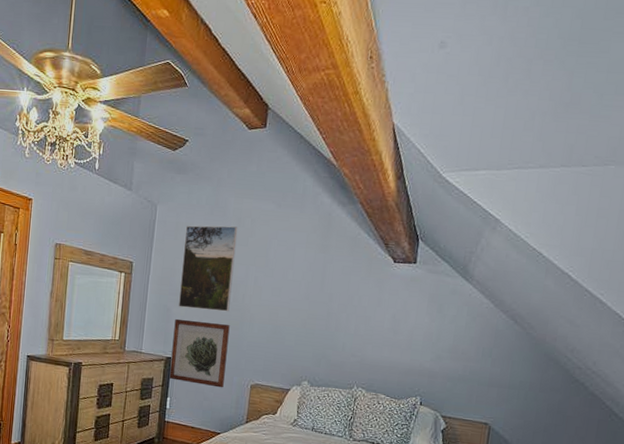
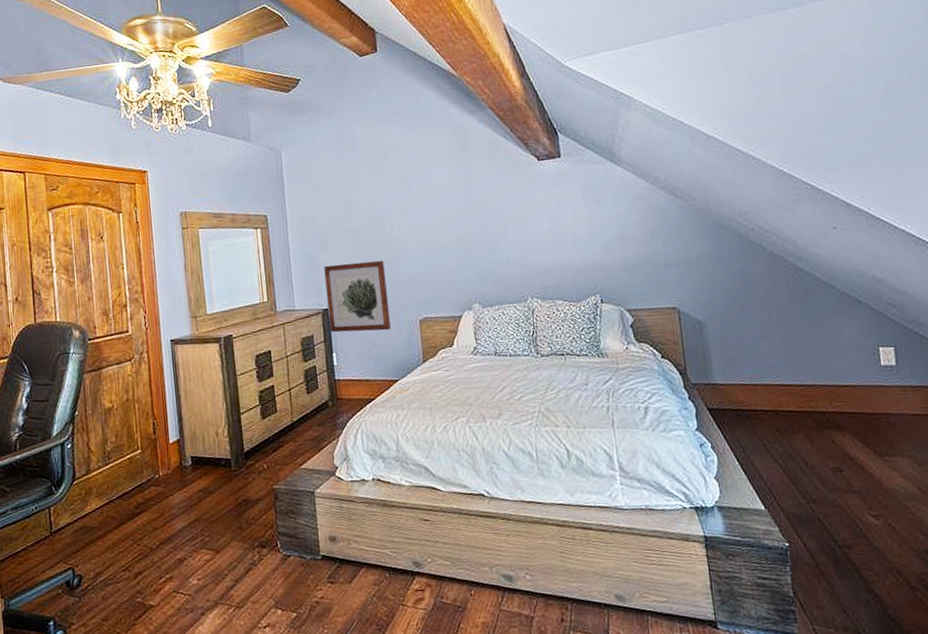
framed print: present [179,225,238,312] -> none [315,157,380,253]

